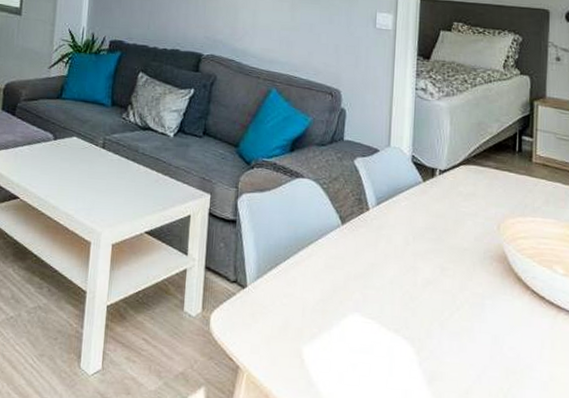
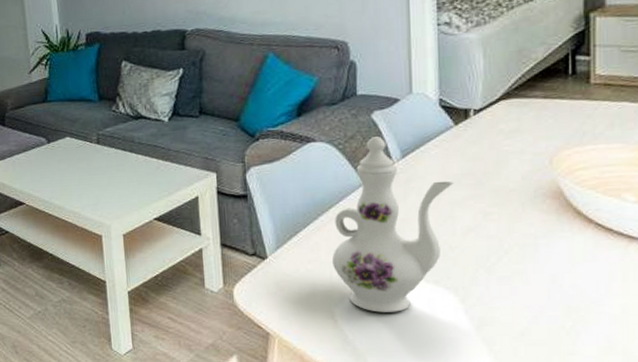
ewer: none [305,181,419,358] -> present [331,136,454,313]

